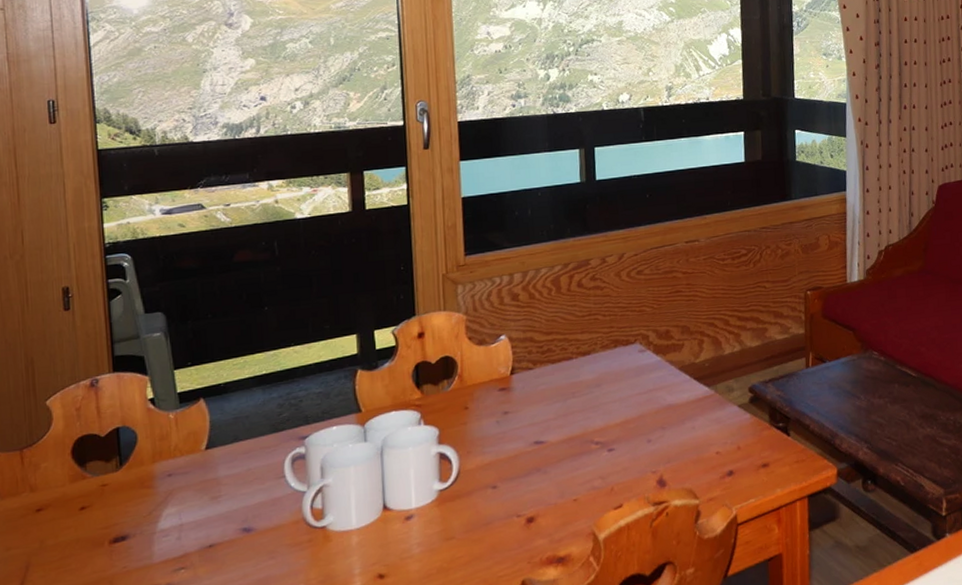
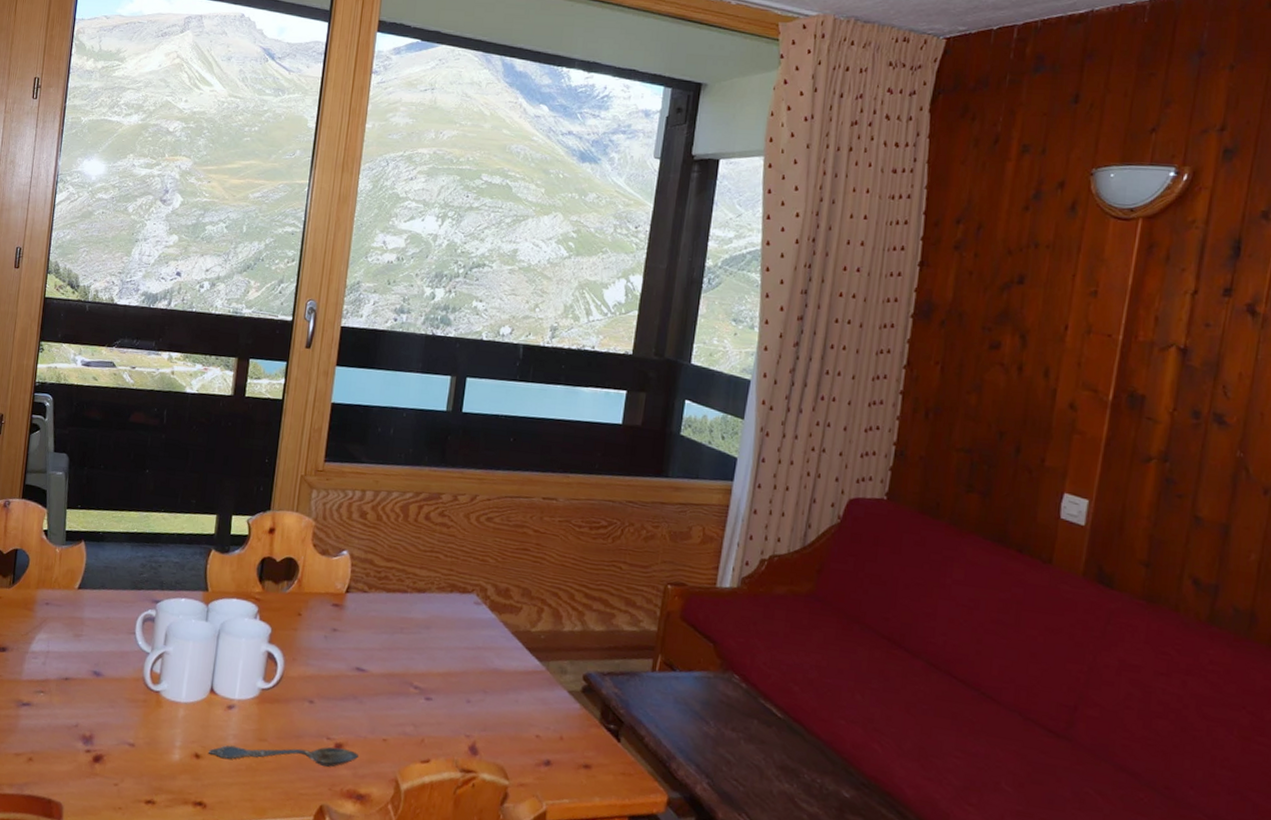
spoon: none [393,519,552,571] -> present [209,745,359,767]

